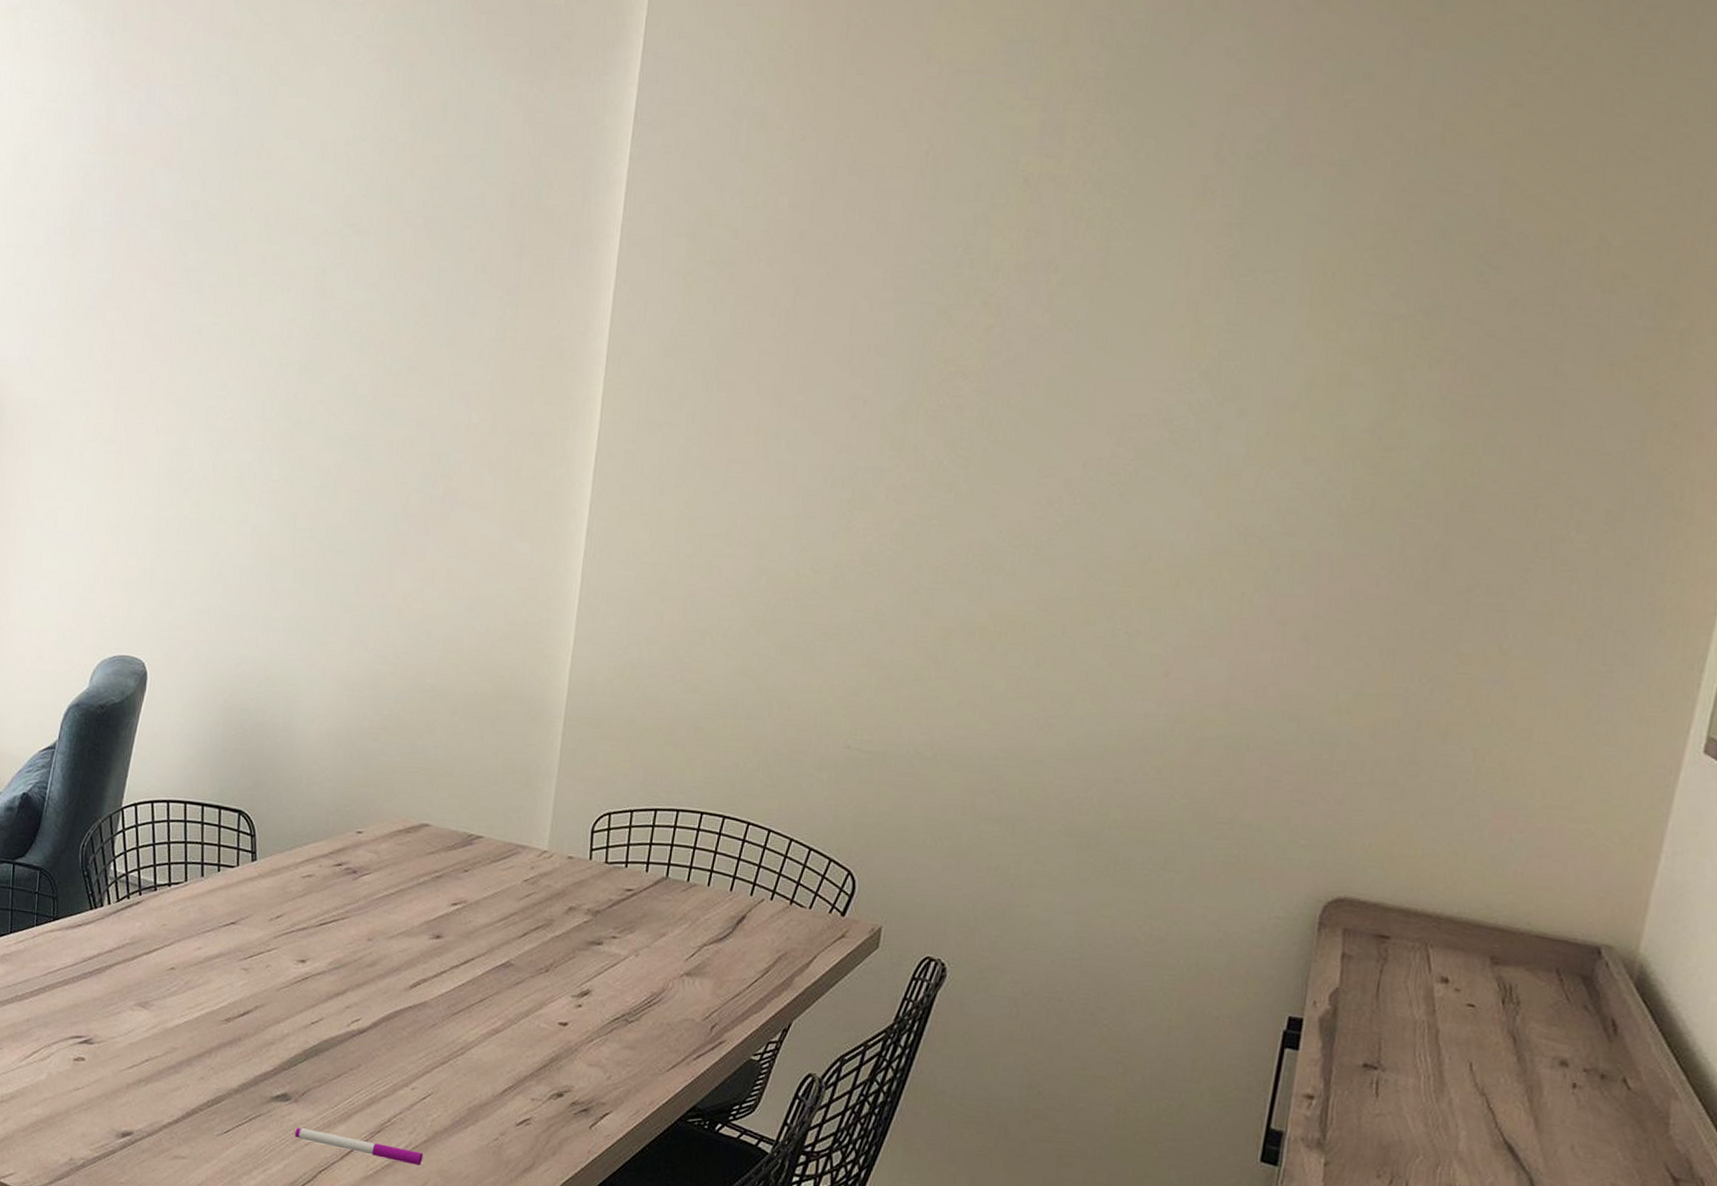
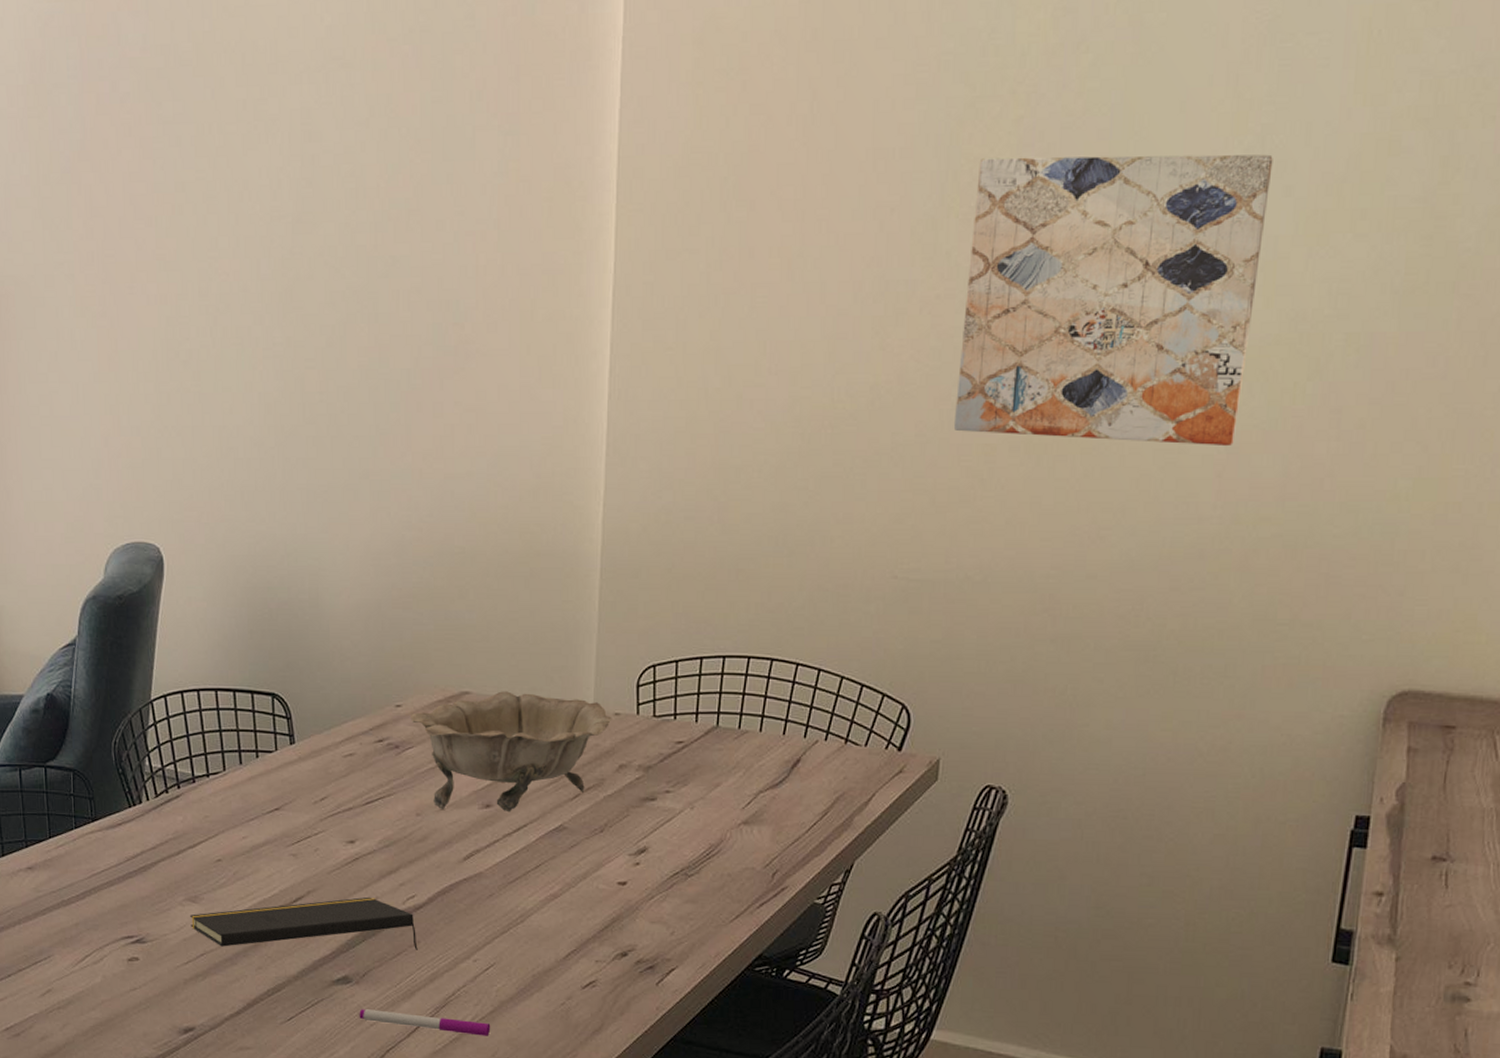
notepad: none [138,1016,358,1074] -> present [190,896,418,950]
decorative bowl: none [369,826,565,945] -> present [410,691,612,813]
wall art: none [912,361,1229,648] -> present [953,154,1273,447]

